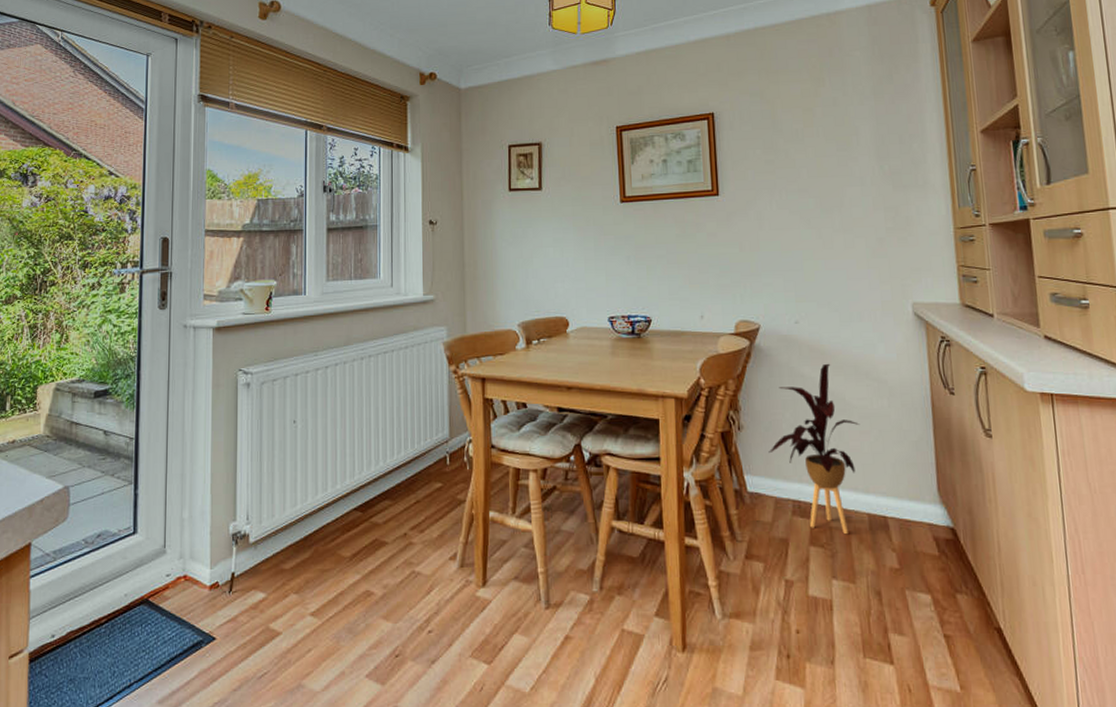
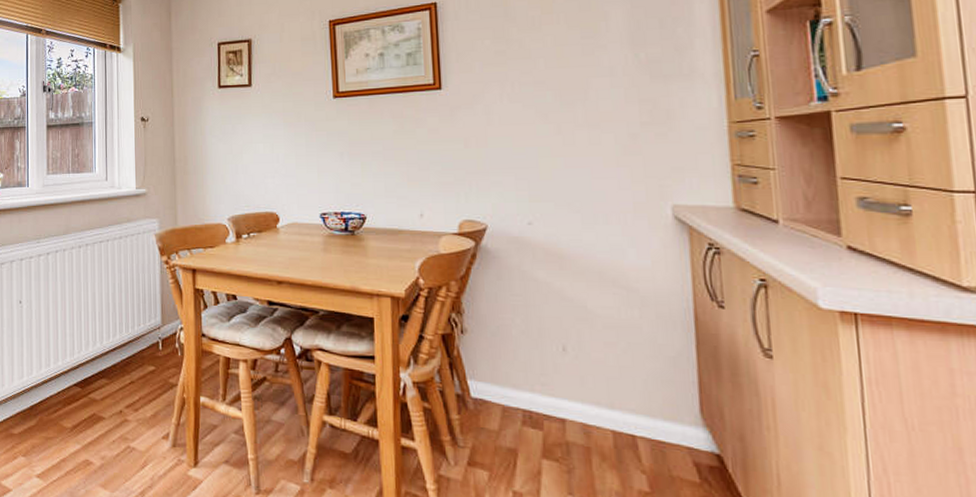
house plant: present [768,363,860,535] -> none [495,268,604,451]

